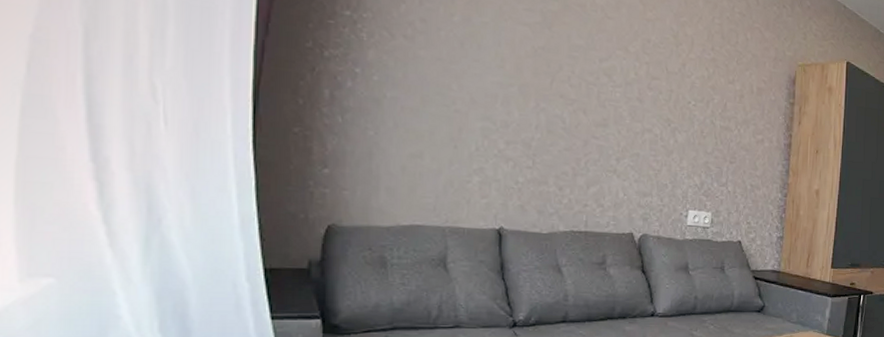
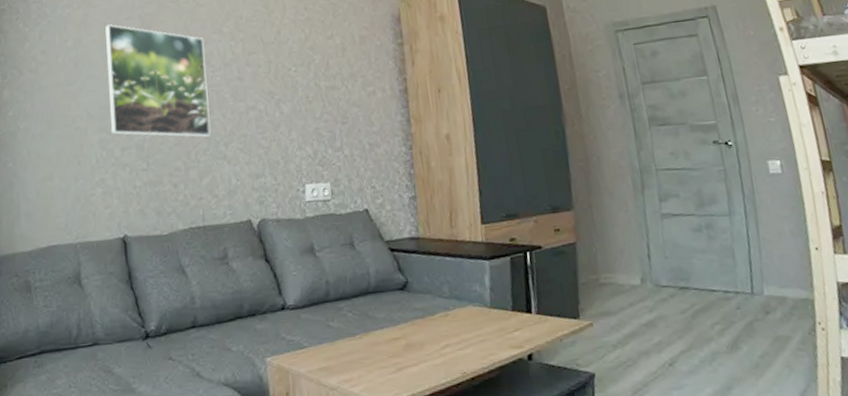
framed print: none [495,10,607,148] -> present [105,24,211,137]

